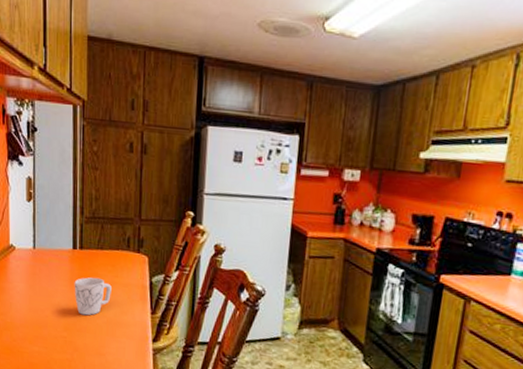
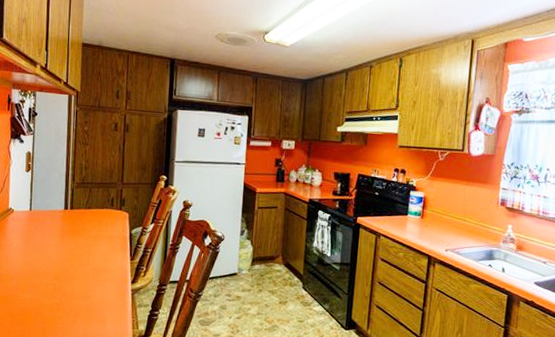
mug: present [74,277,112,316] -> none [64,232,97,265]

